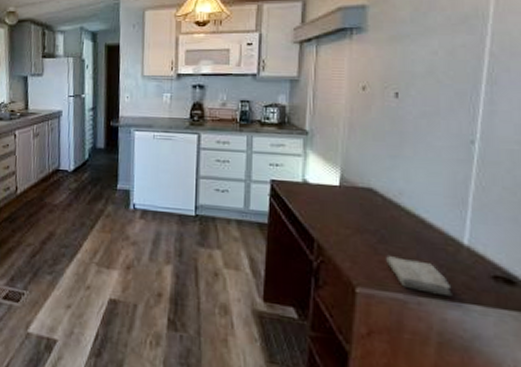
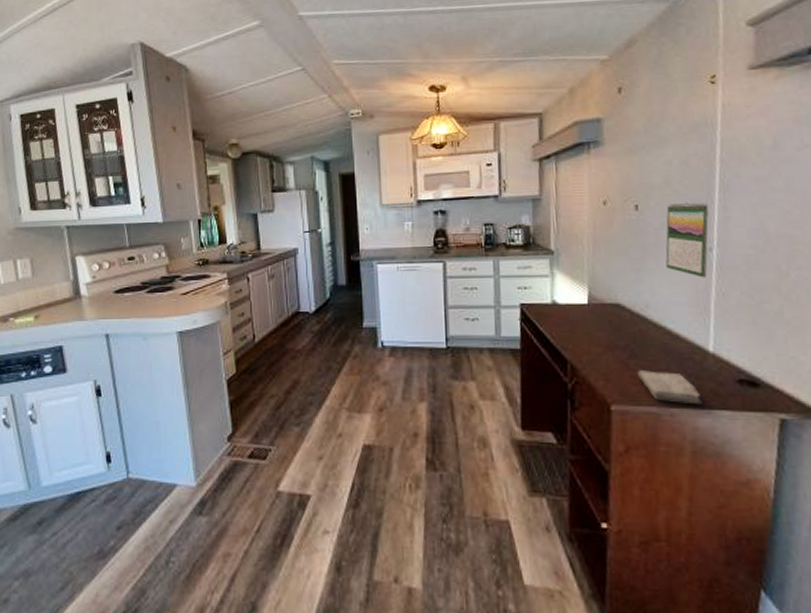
calendar: none [424,93,474,170] -> present [665,202,709,278]

